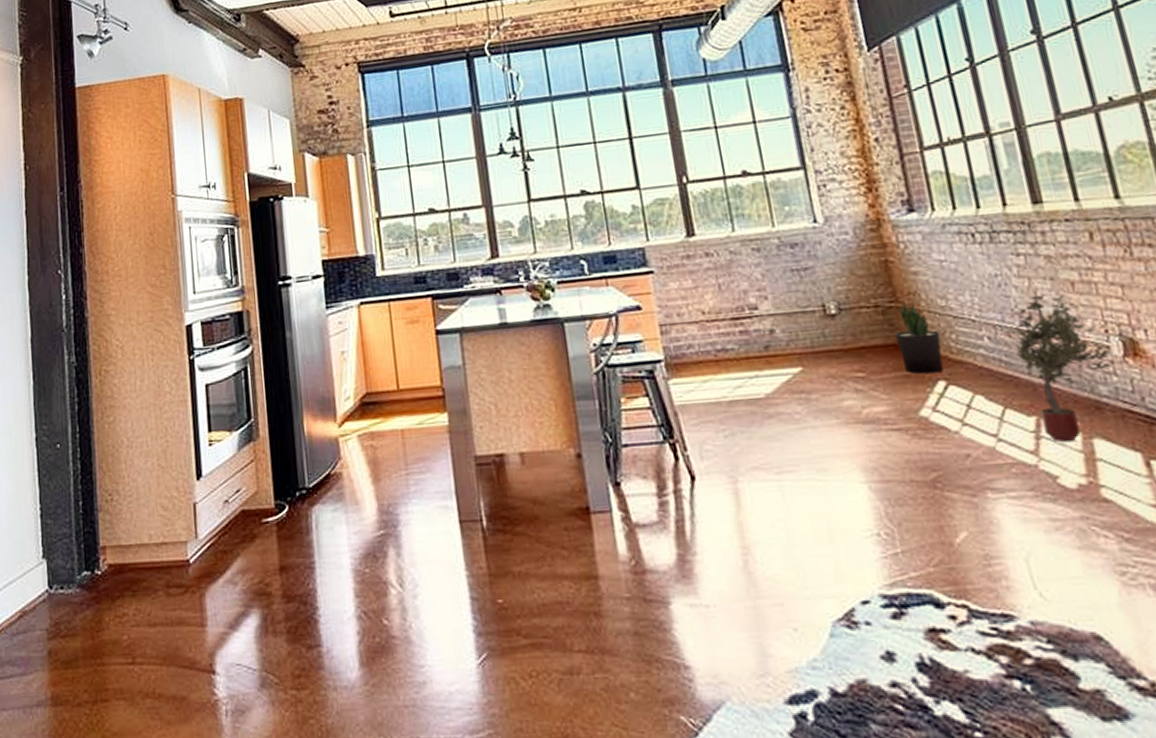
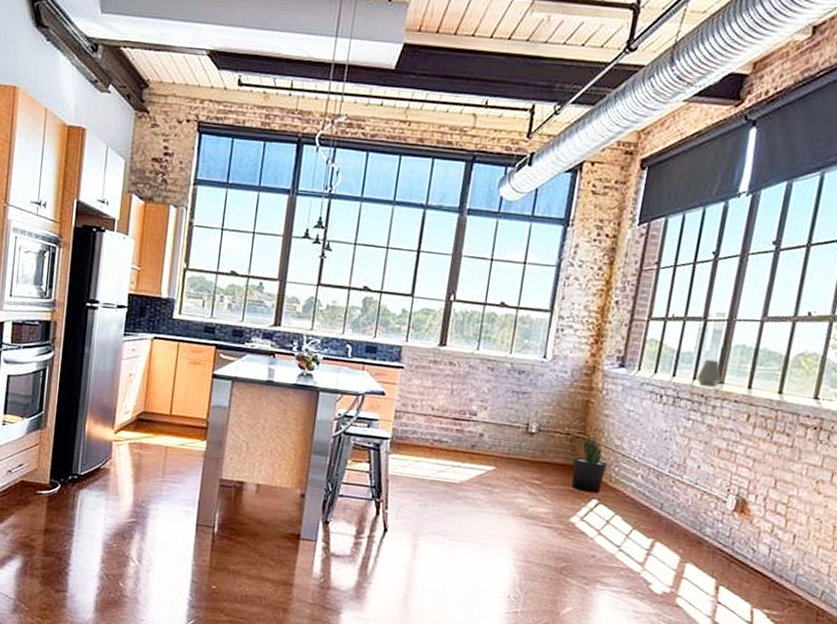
vase: none [1006,177,1038,213] -> present [697,359,721,388]
potted tree: present [1012,294,1112,443] -> none [654,452,727,563]

